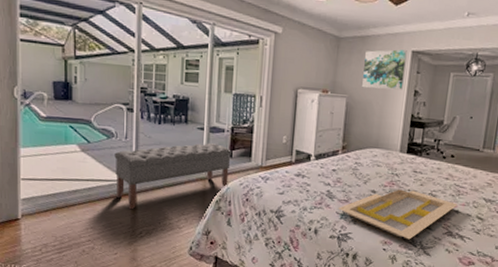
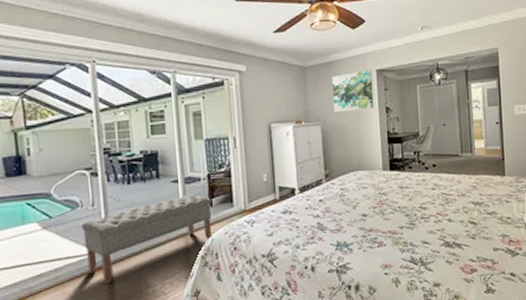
serving tray: present [337,189,458,240] -> none [331,206,449,259]

